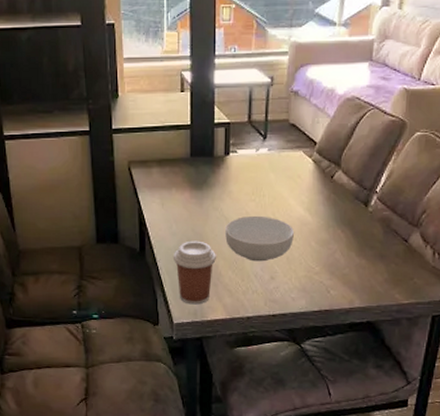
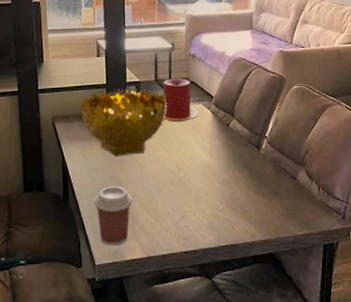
decorative bowl: none [159,128,261,209] -> present [80,86,167,157]
cereal bowl: present [225,215,294,262] -> none [139,161,199,203]
candle: none [257,120,299,172] -> present [163,78,200,123]

